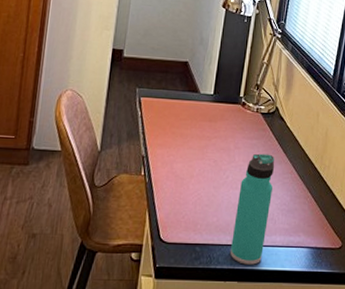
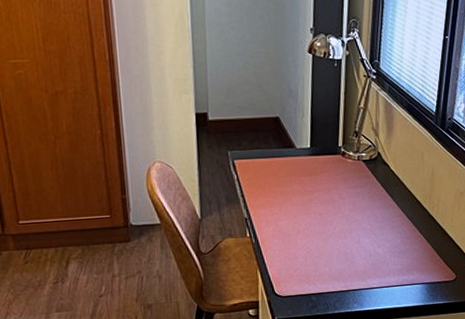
thermos bottle: present [230,153,275,265] -> none [345,200,382,307]

